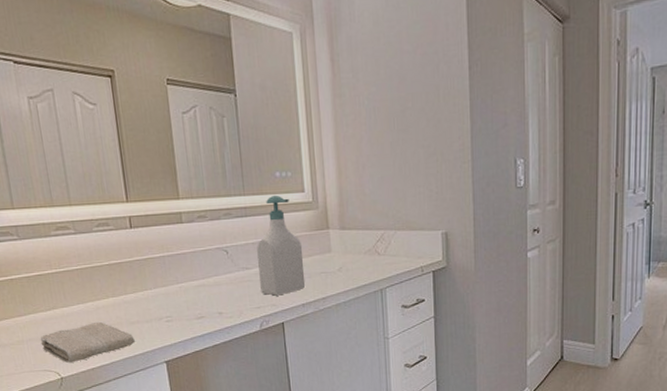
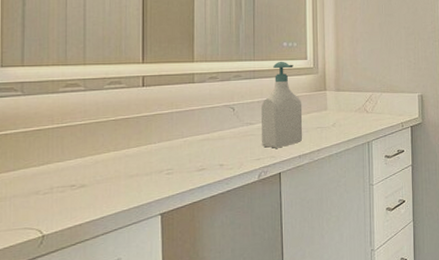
washcloth: present [40,321,135,363] -> none [26,175,131,219]

